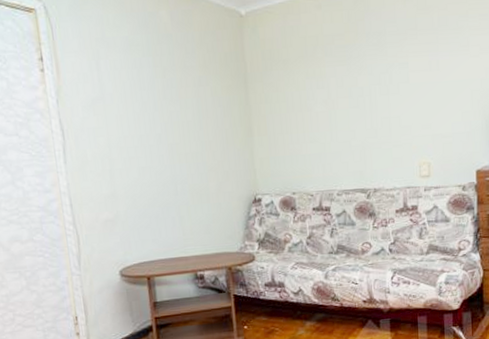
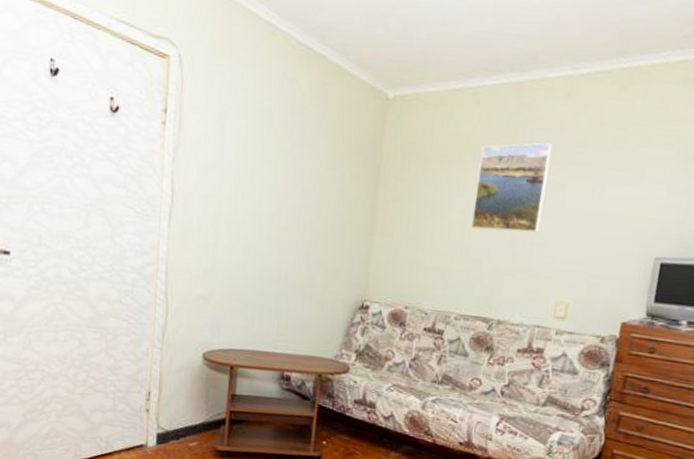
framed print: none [330,31,393,115] -> present [471,142,552,233]

